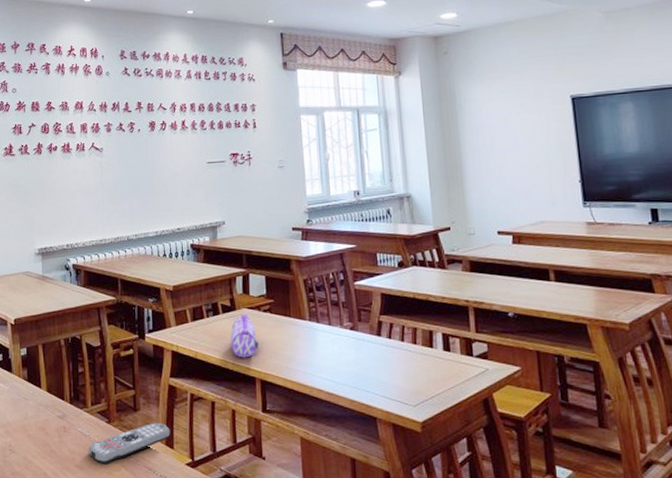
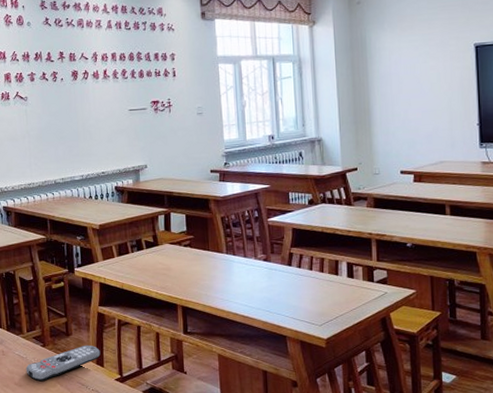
pencil case: present [230,314,258,358] -> none [154,248,180,288]

